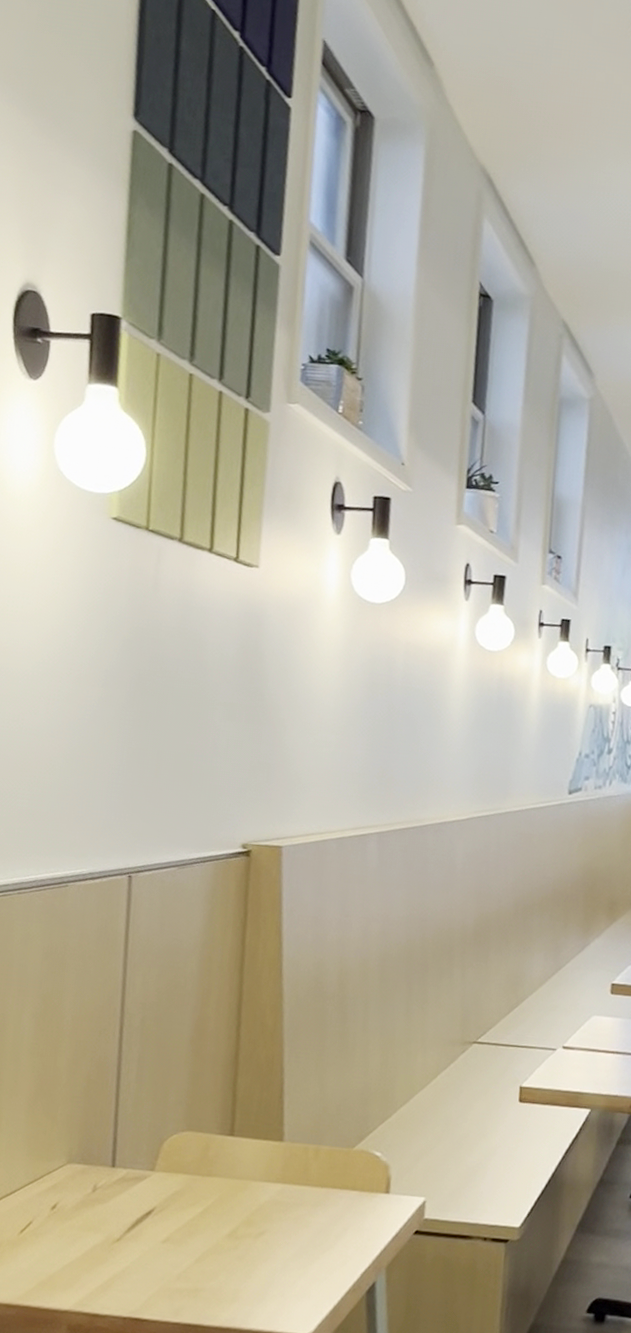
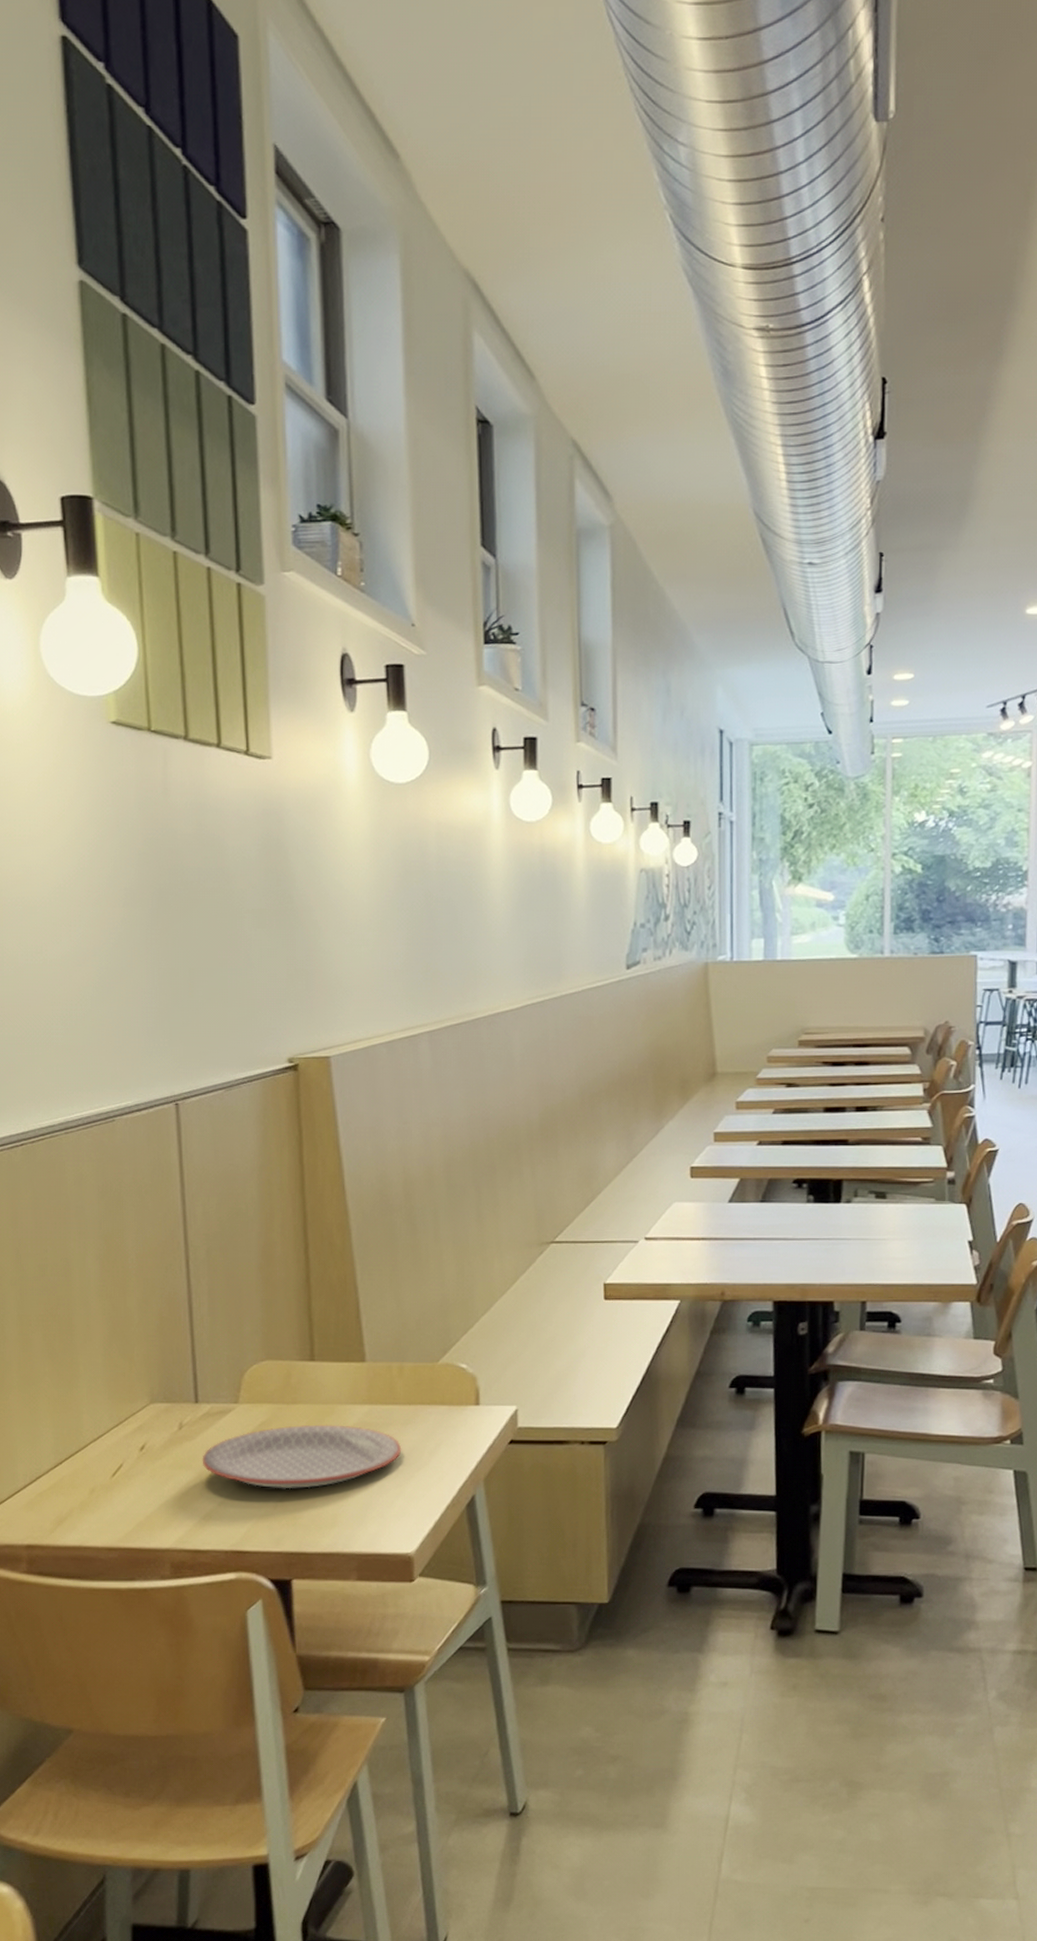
plate: none [111,1197,310,1262] -> present [202,1424,402,1489]

